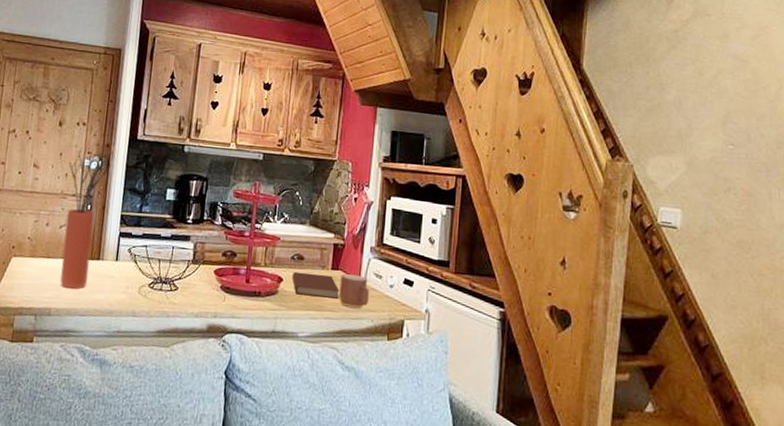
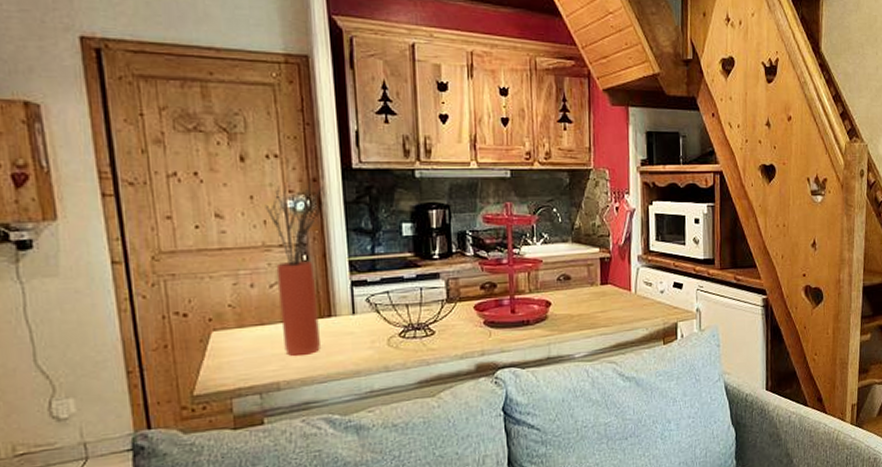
book: present [292,271,340,299] -> none [560,291,612,316]
mug: present [339,274,370,308] -> none [611,286,642,320]

